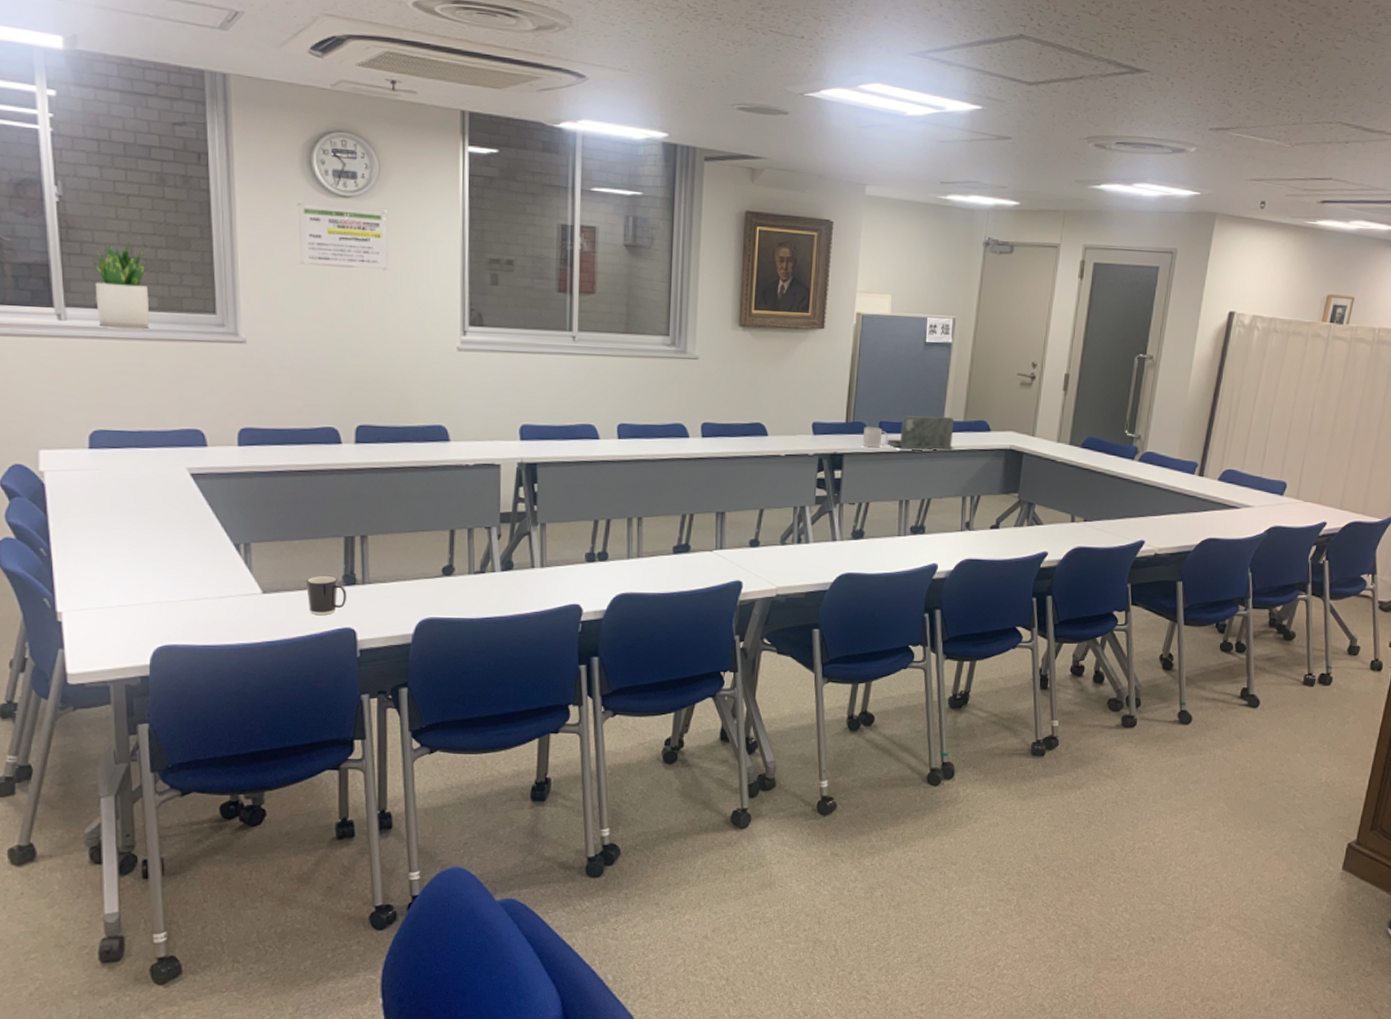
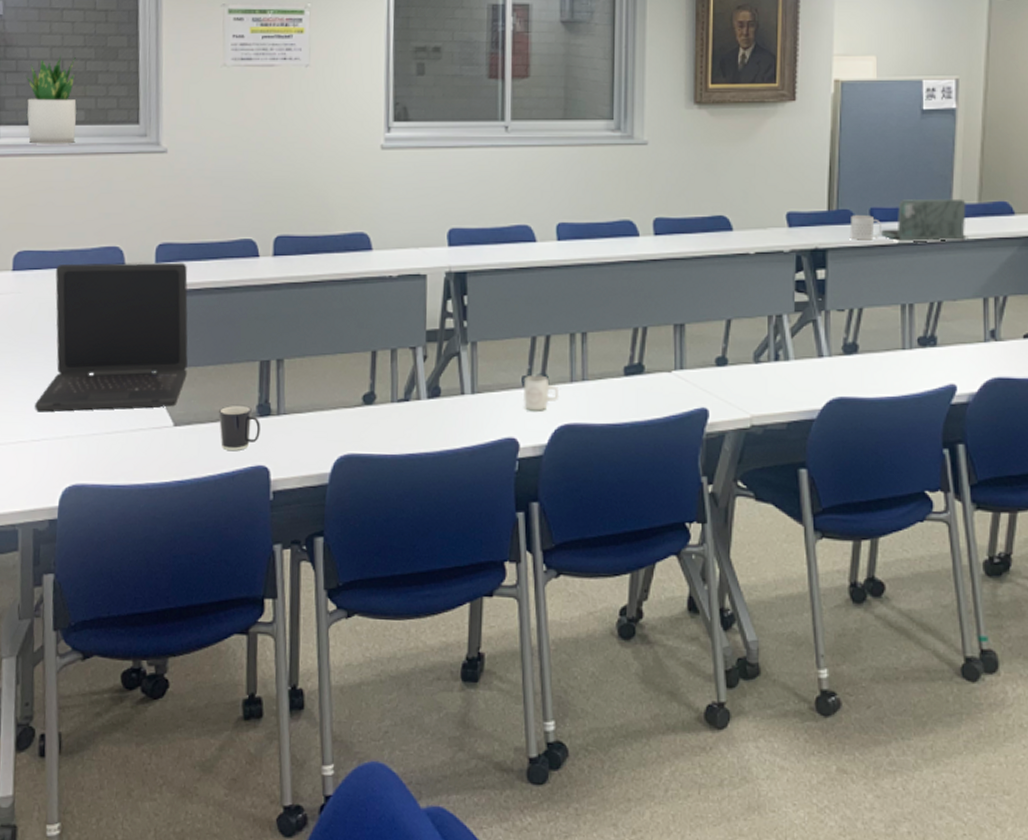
laptop: none [120,443,274,581] -> present [35,262,188,412]
mug: none [585,552,618,583] -> present [522,374,560,411]

